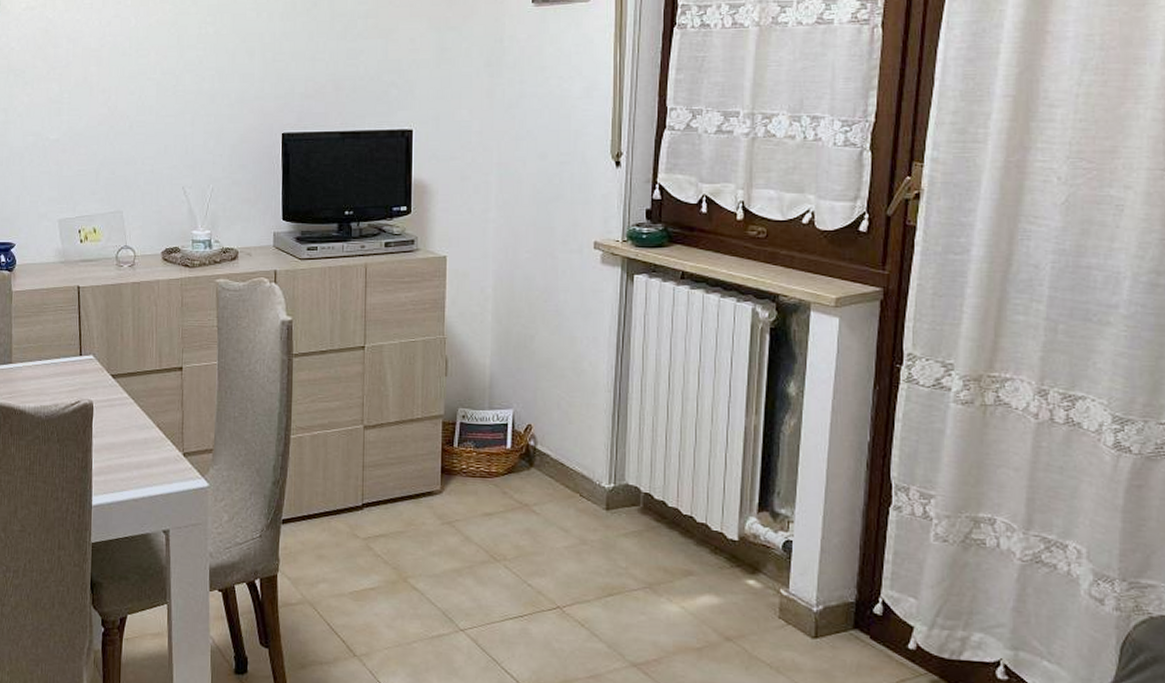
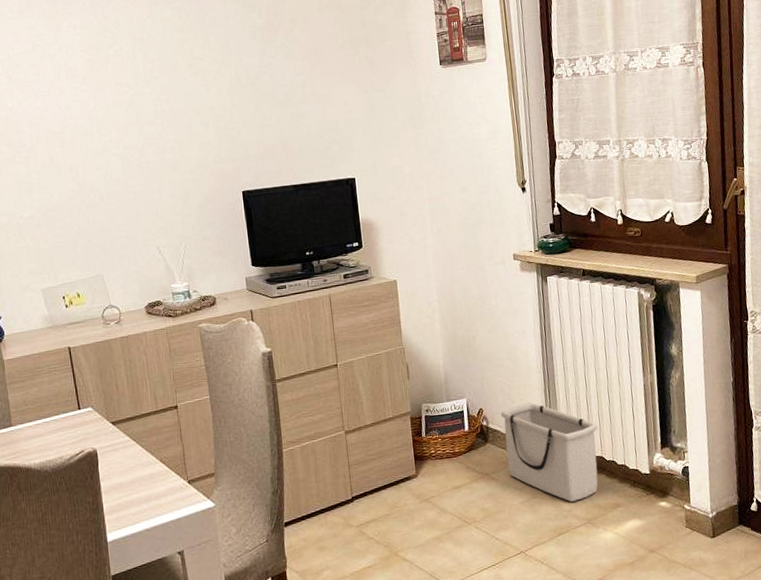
storage bin: none [553,427,676,558] -> present [500,402,598,502]

